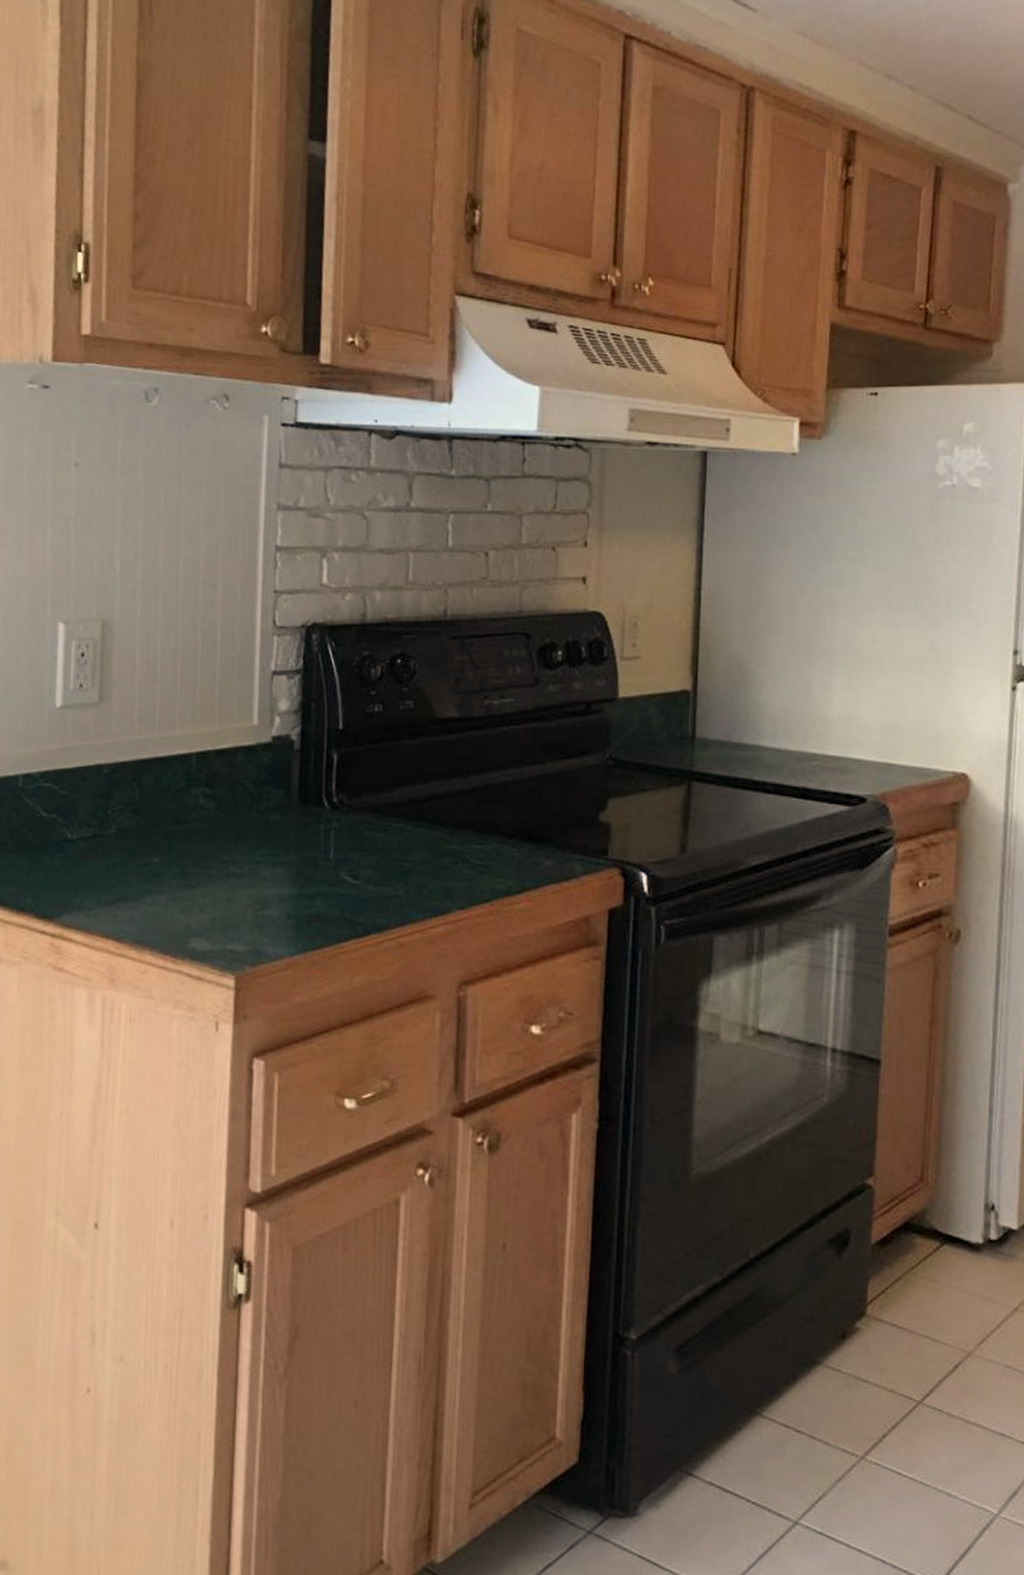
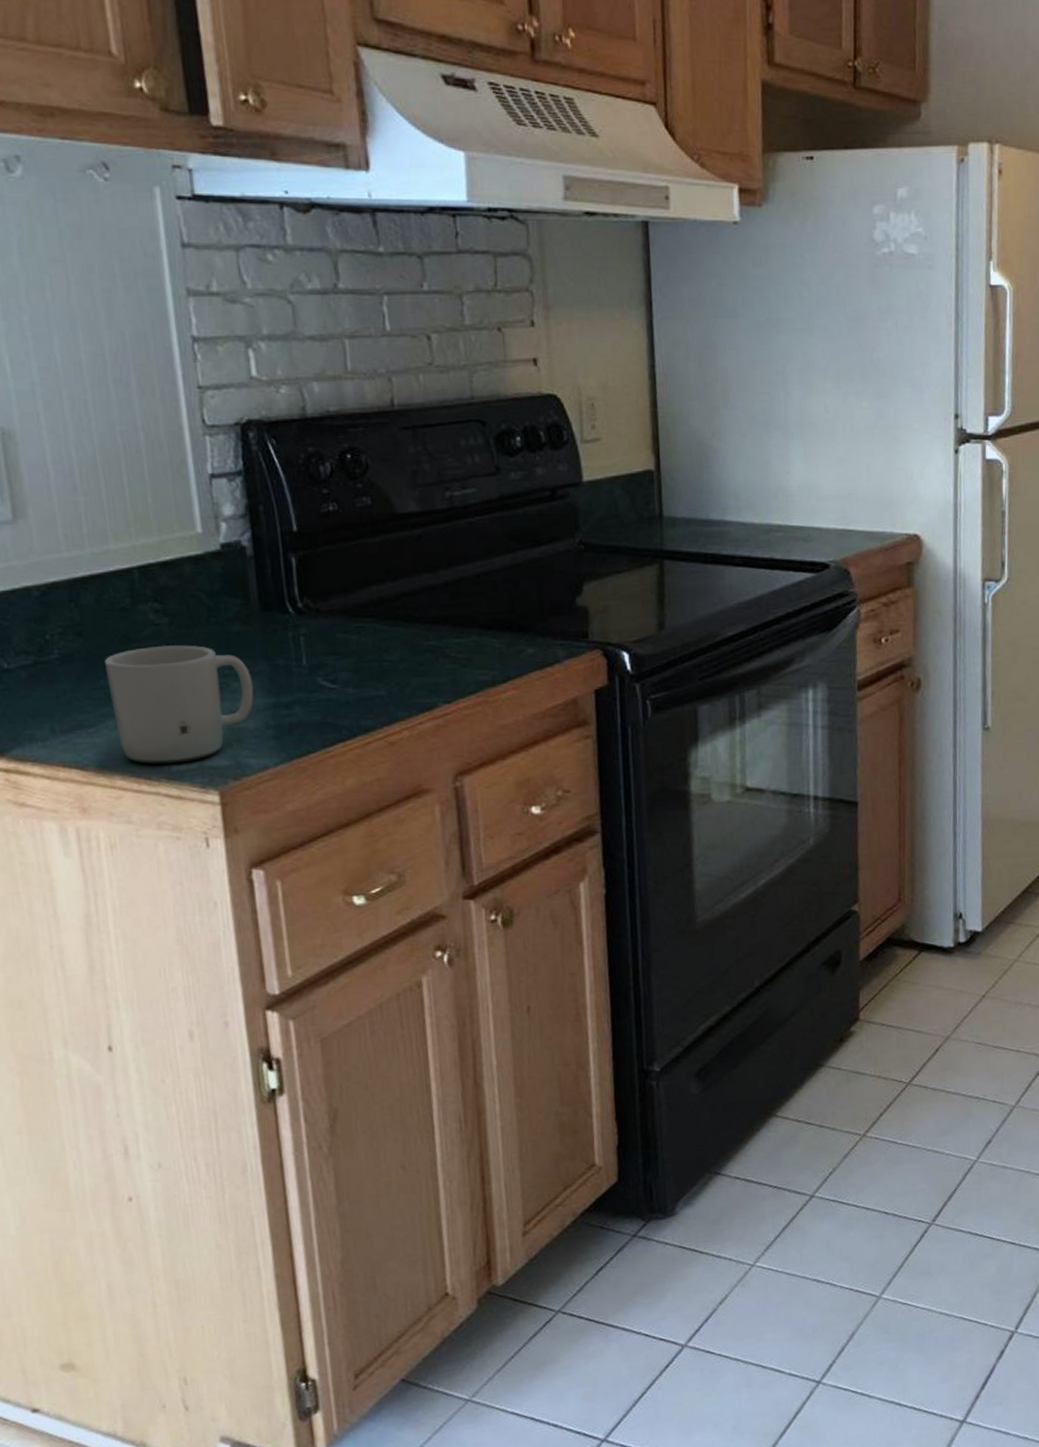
mug: none [153,829,282,944] -> present [103,645,254,765]

